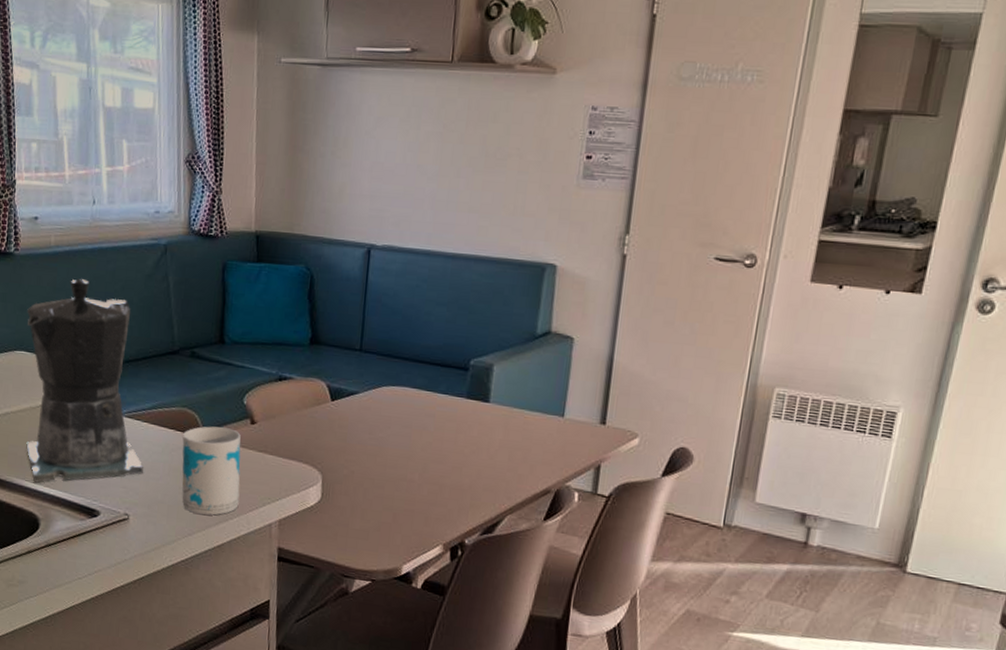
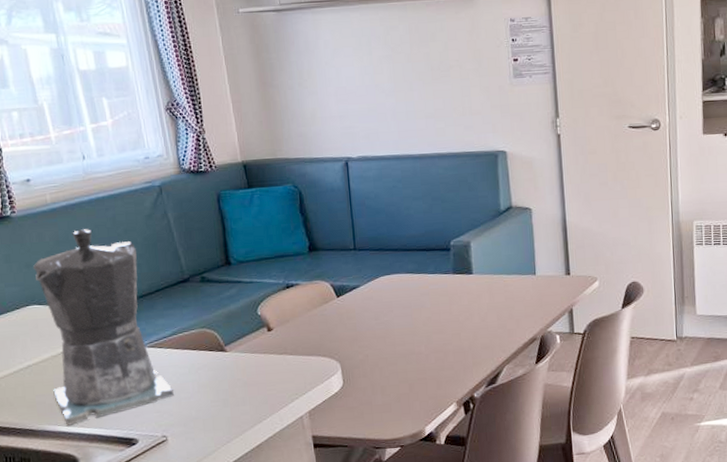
mug: present [182,426,241,516] -> none [206,339,270,422]

